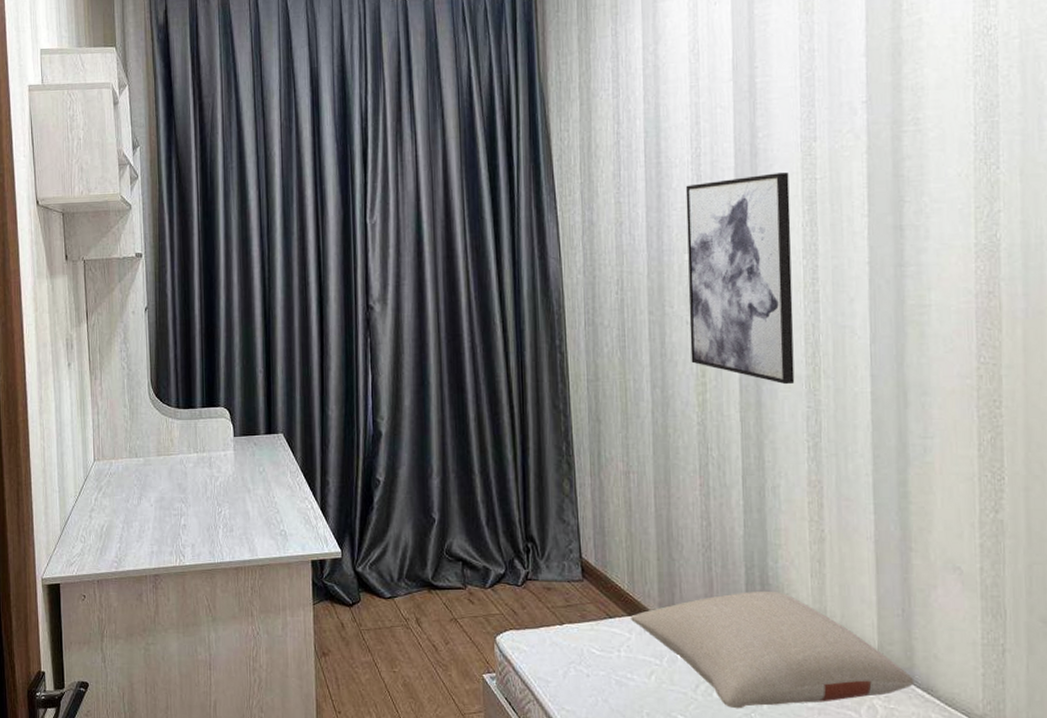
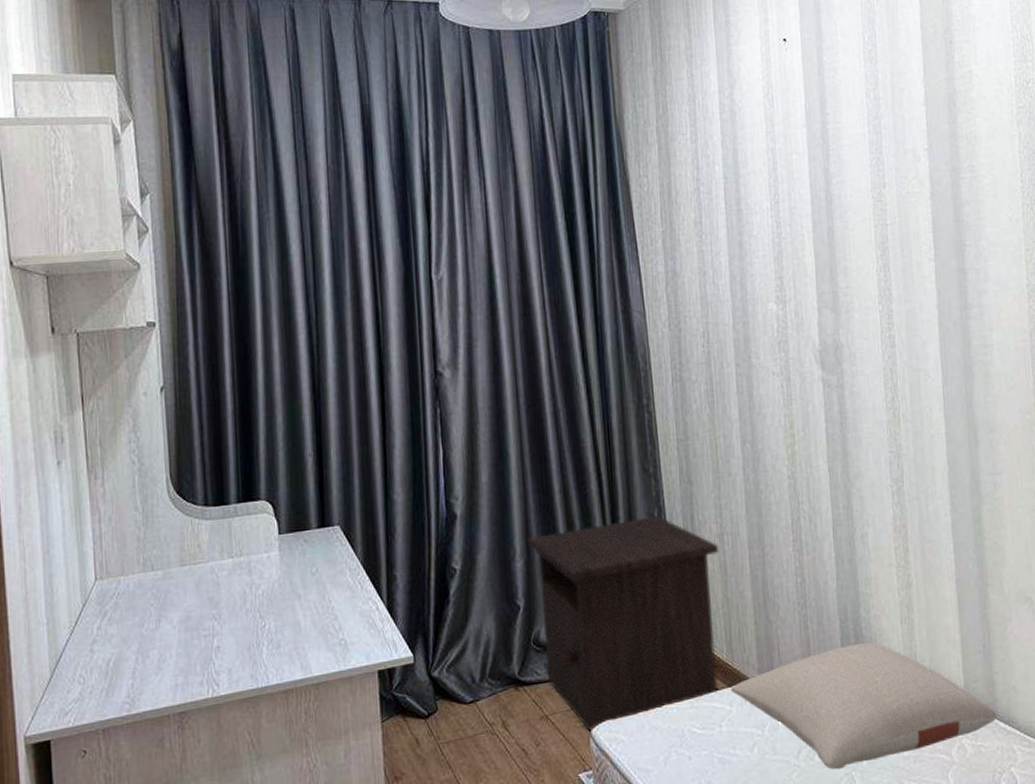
nightstand: none [444,448,625,639] -> present [527,515,719,732]
wall art: present [685,172,795,385] -> none [766,218,877,431]

